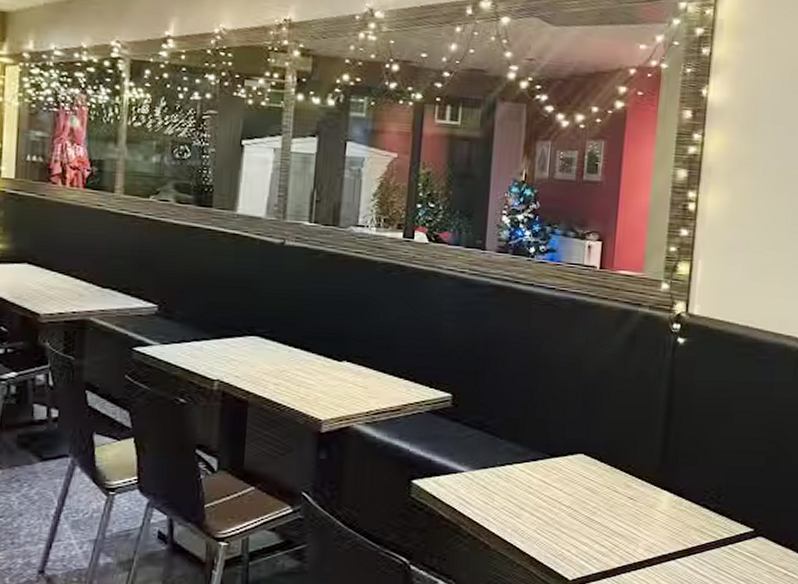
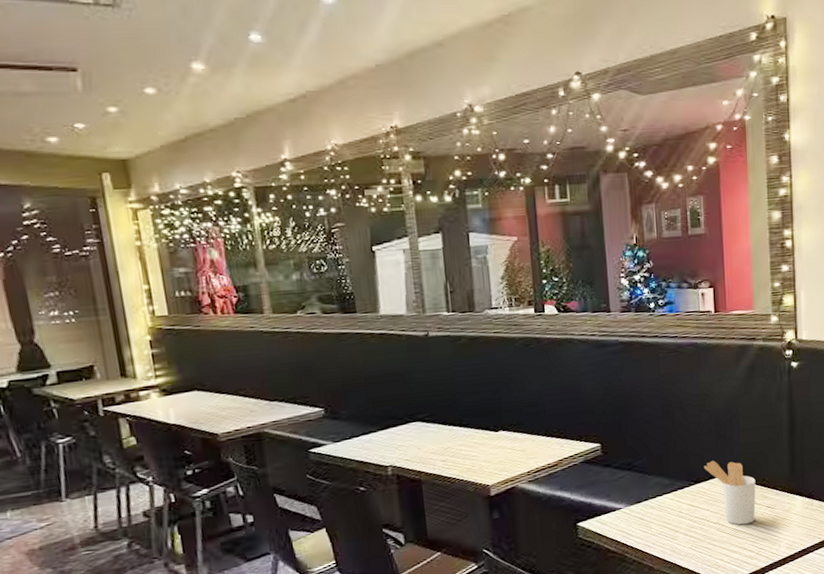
utensil holder: none [563,434,620,514] -> present [703,461,756,525]

